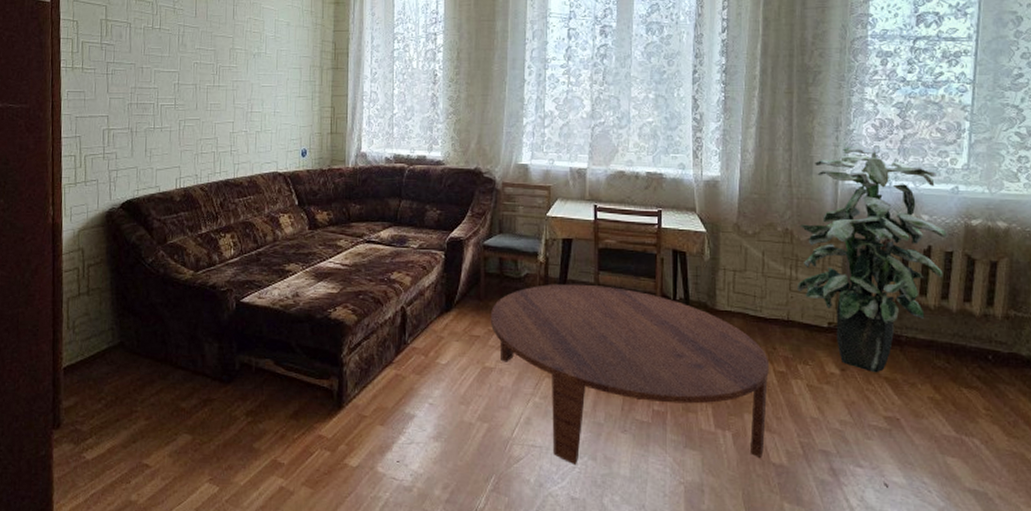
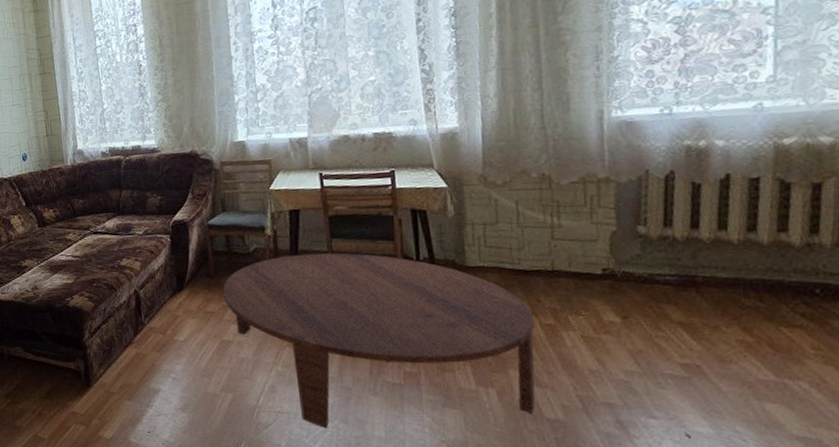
indoor plant: present [798,147,946,373] -> none [559,73,749,319]

